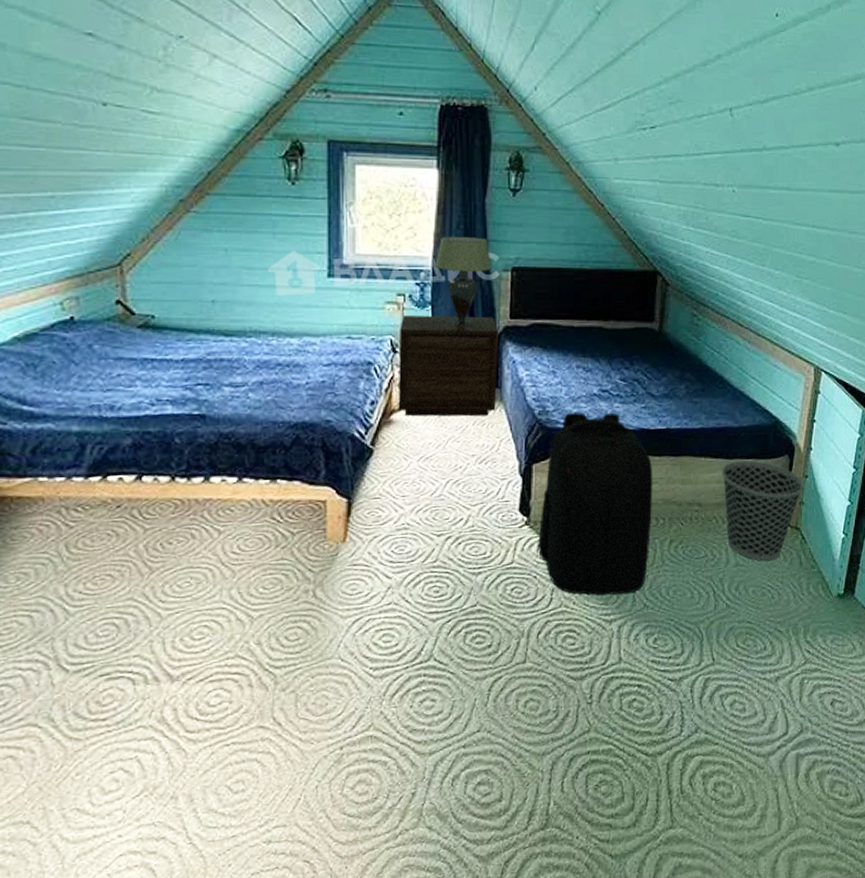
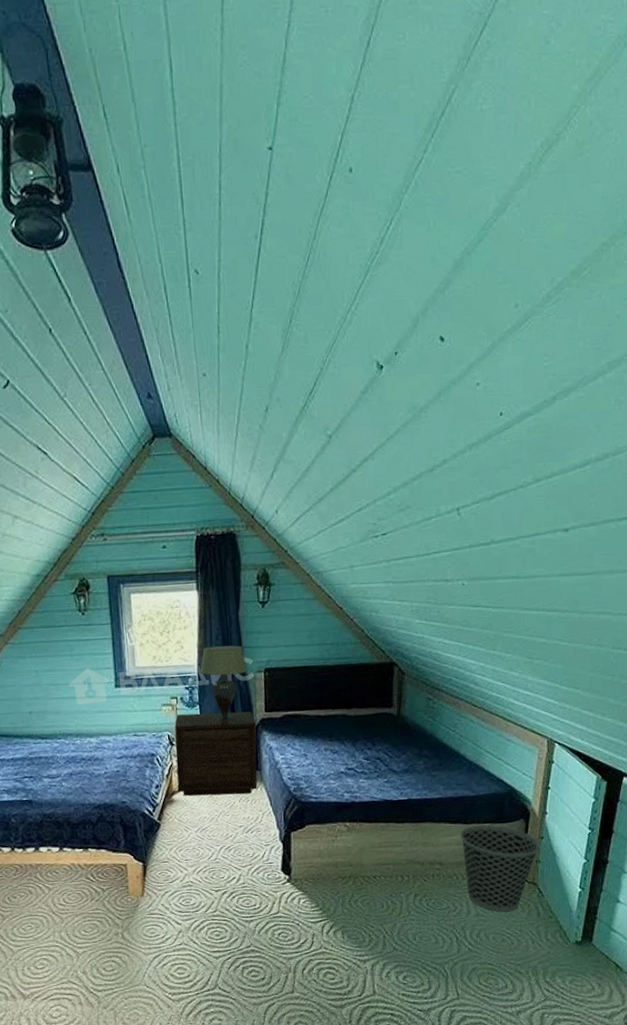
backpack: present [538,412,653,596] -> none [299,787,398,940]

